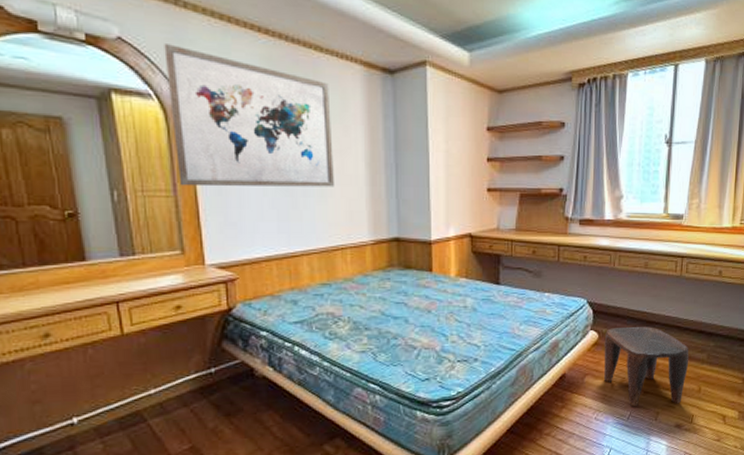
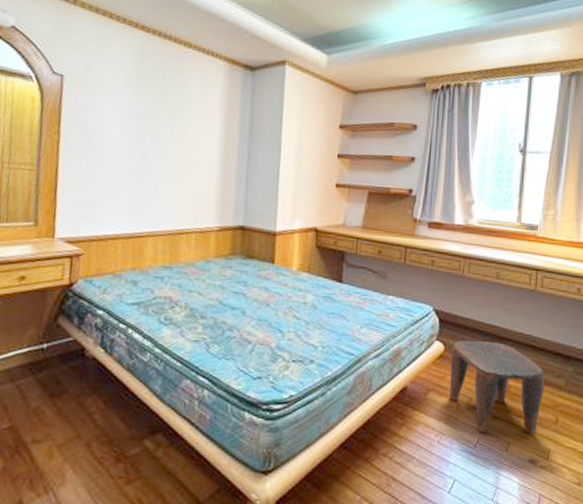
wall art: present [164,44,334,187] -> none [43,34,193,172]

